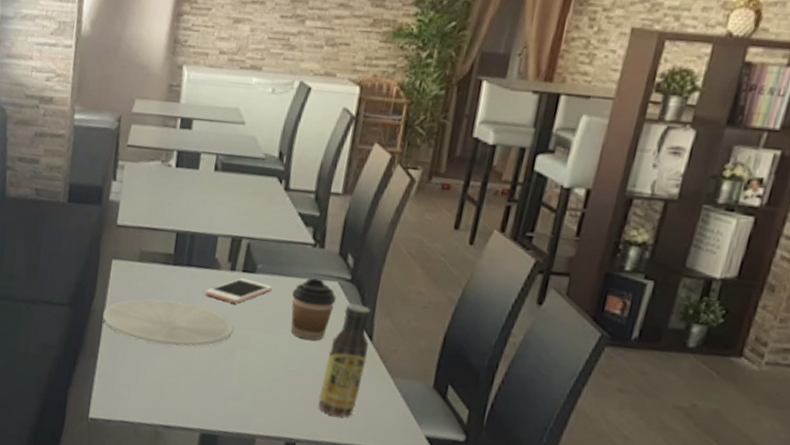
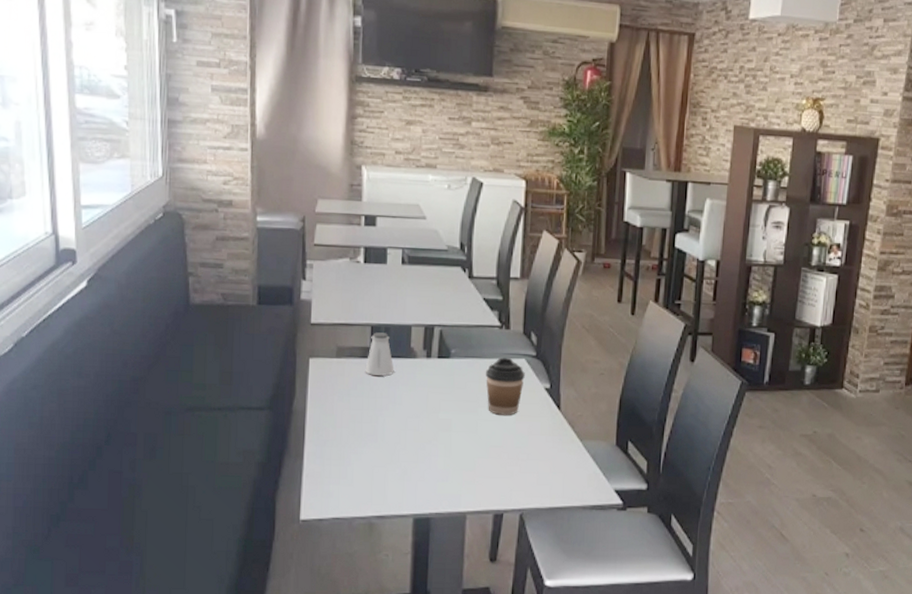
plate: present [103,298,233,347] -> none [305,392,434,438]
saltshaker: none [166,239,196,285] -> present [365,332,394,376]
cell phone: present [205,278,273,304] -> none [404,364,468,389]
sauce bottle: present [318,304,371,417] -> none [519,378,558,483]

